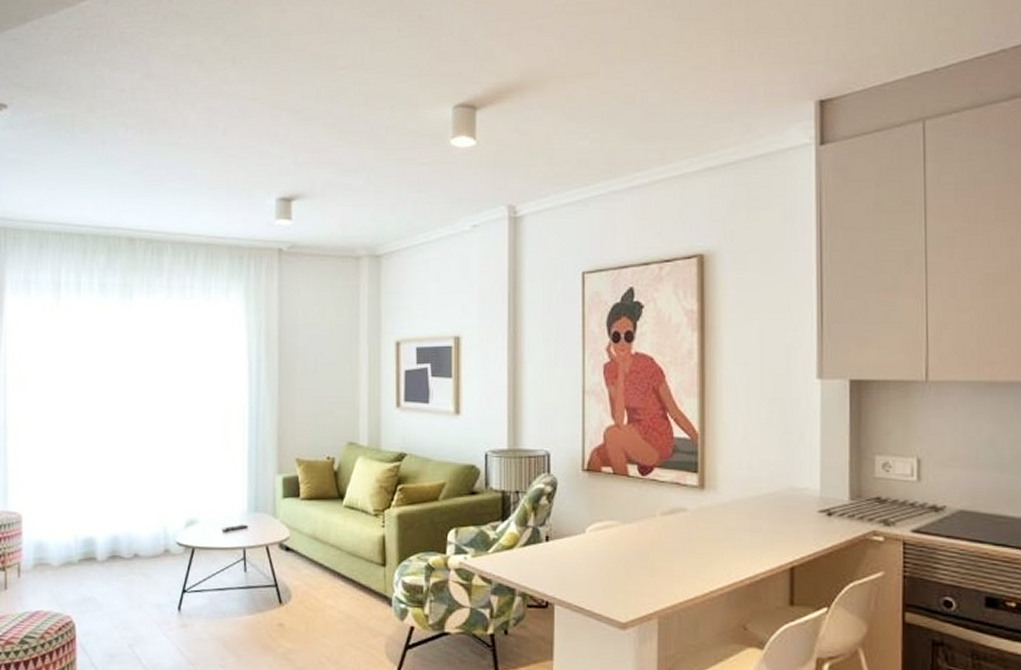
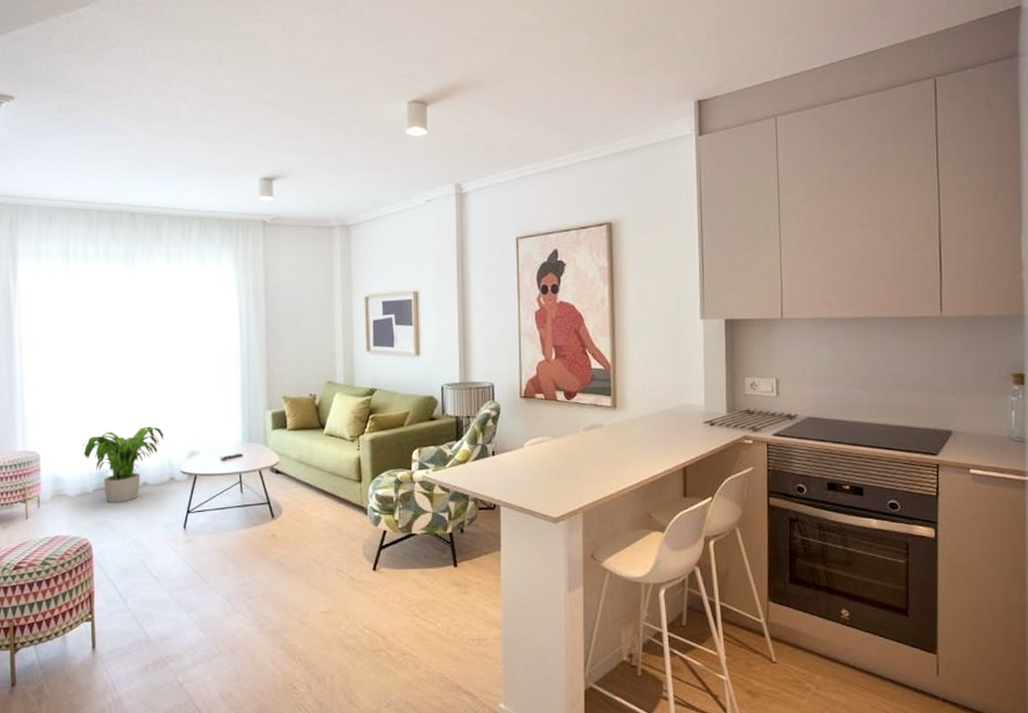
potted plant: none [68,488,159,576] -> present [82,426,164,502]

